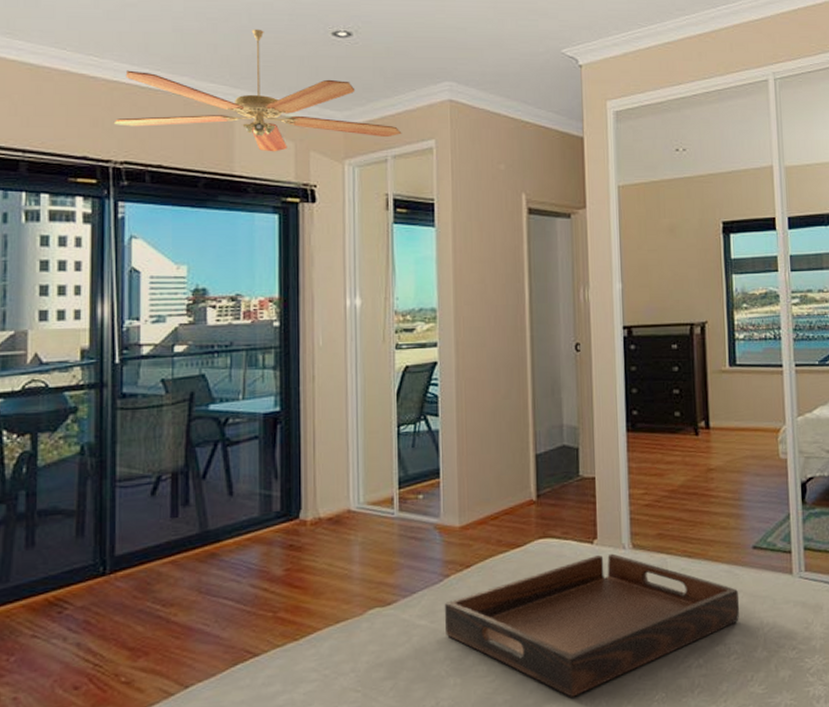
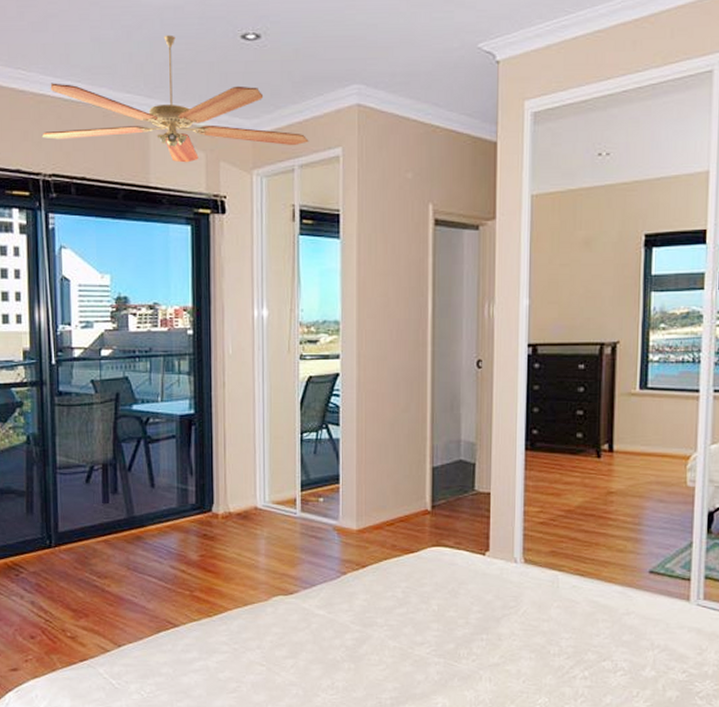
serving tray: present [444,553,740,697] -> none [340,566,631,692]

